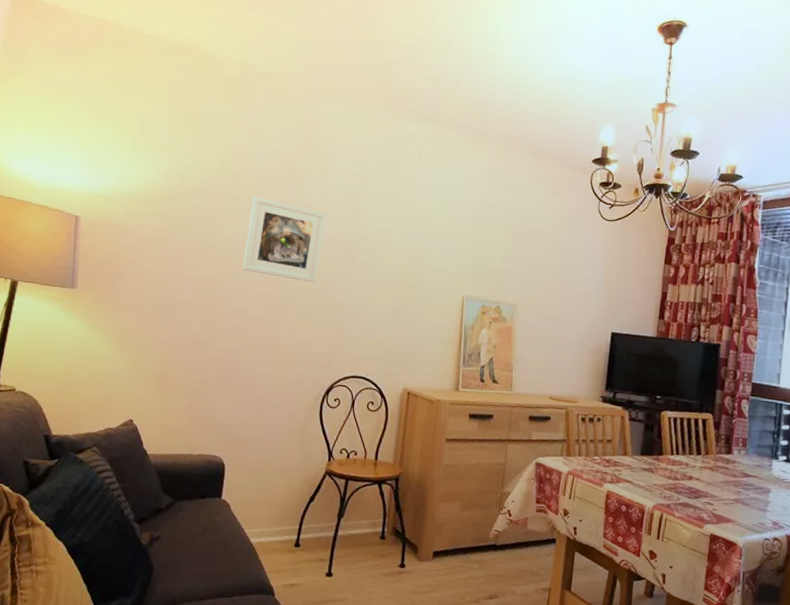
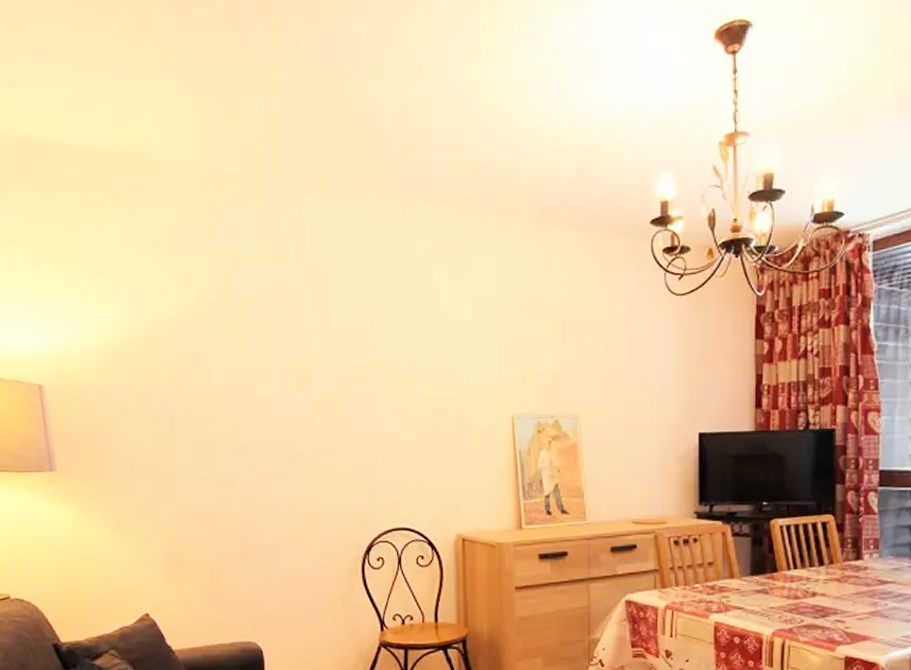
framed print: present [243,196,326,282] -> none [242,330,334,424]

